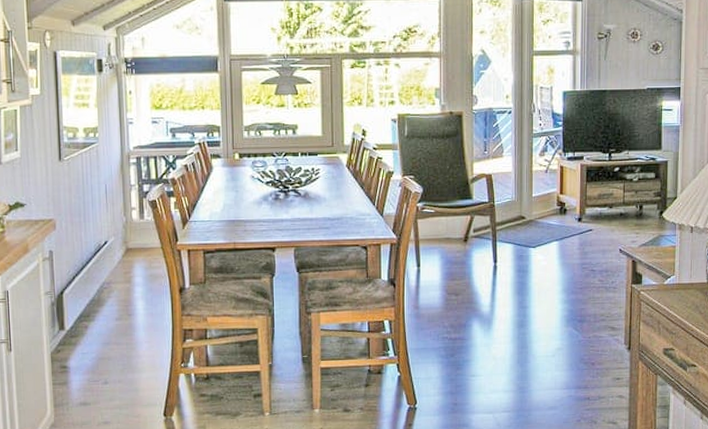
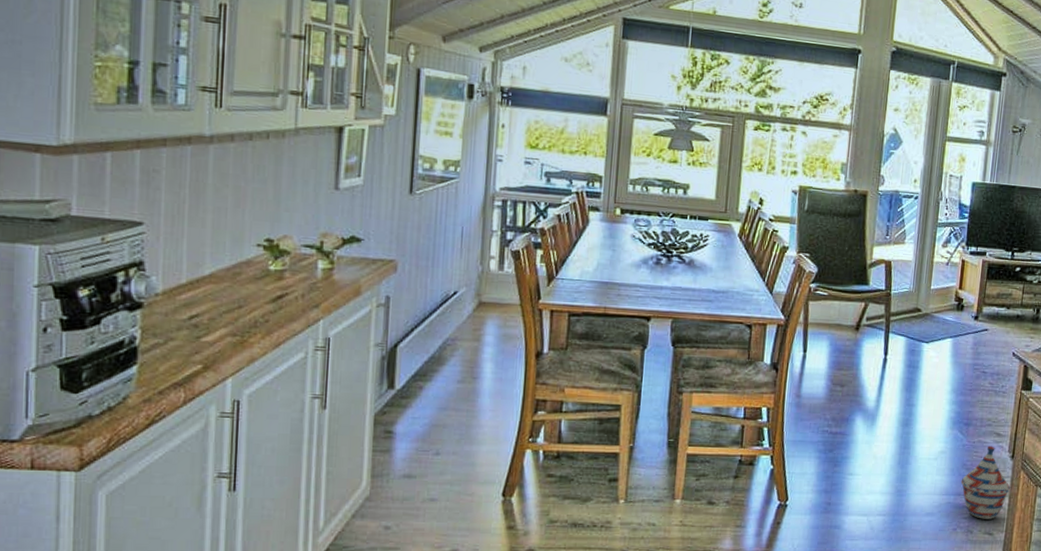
woven basket: none [580,339,630,410] -> present [960,445,1011,519]

